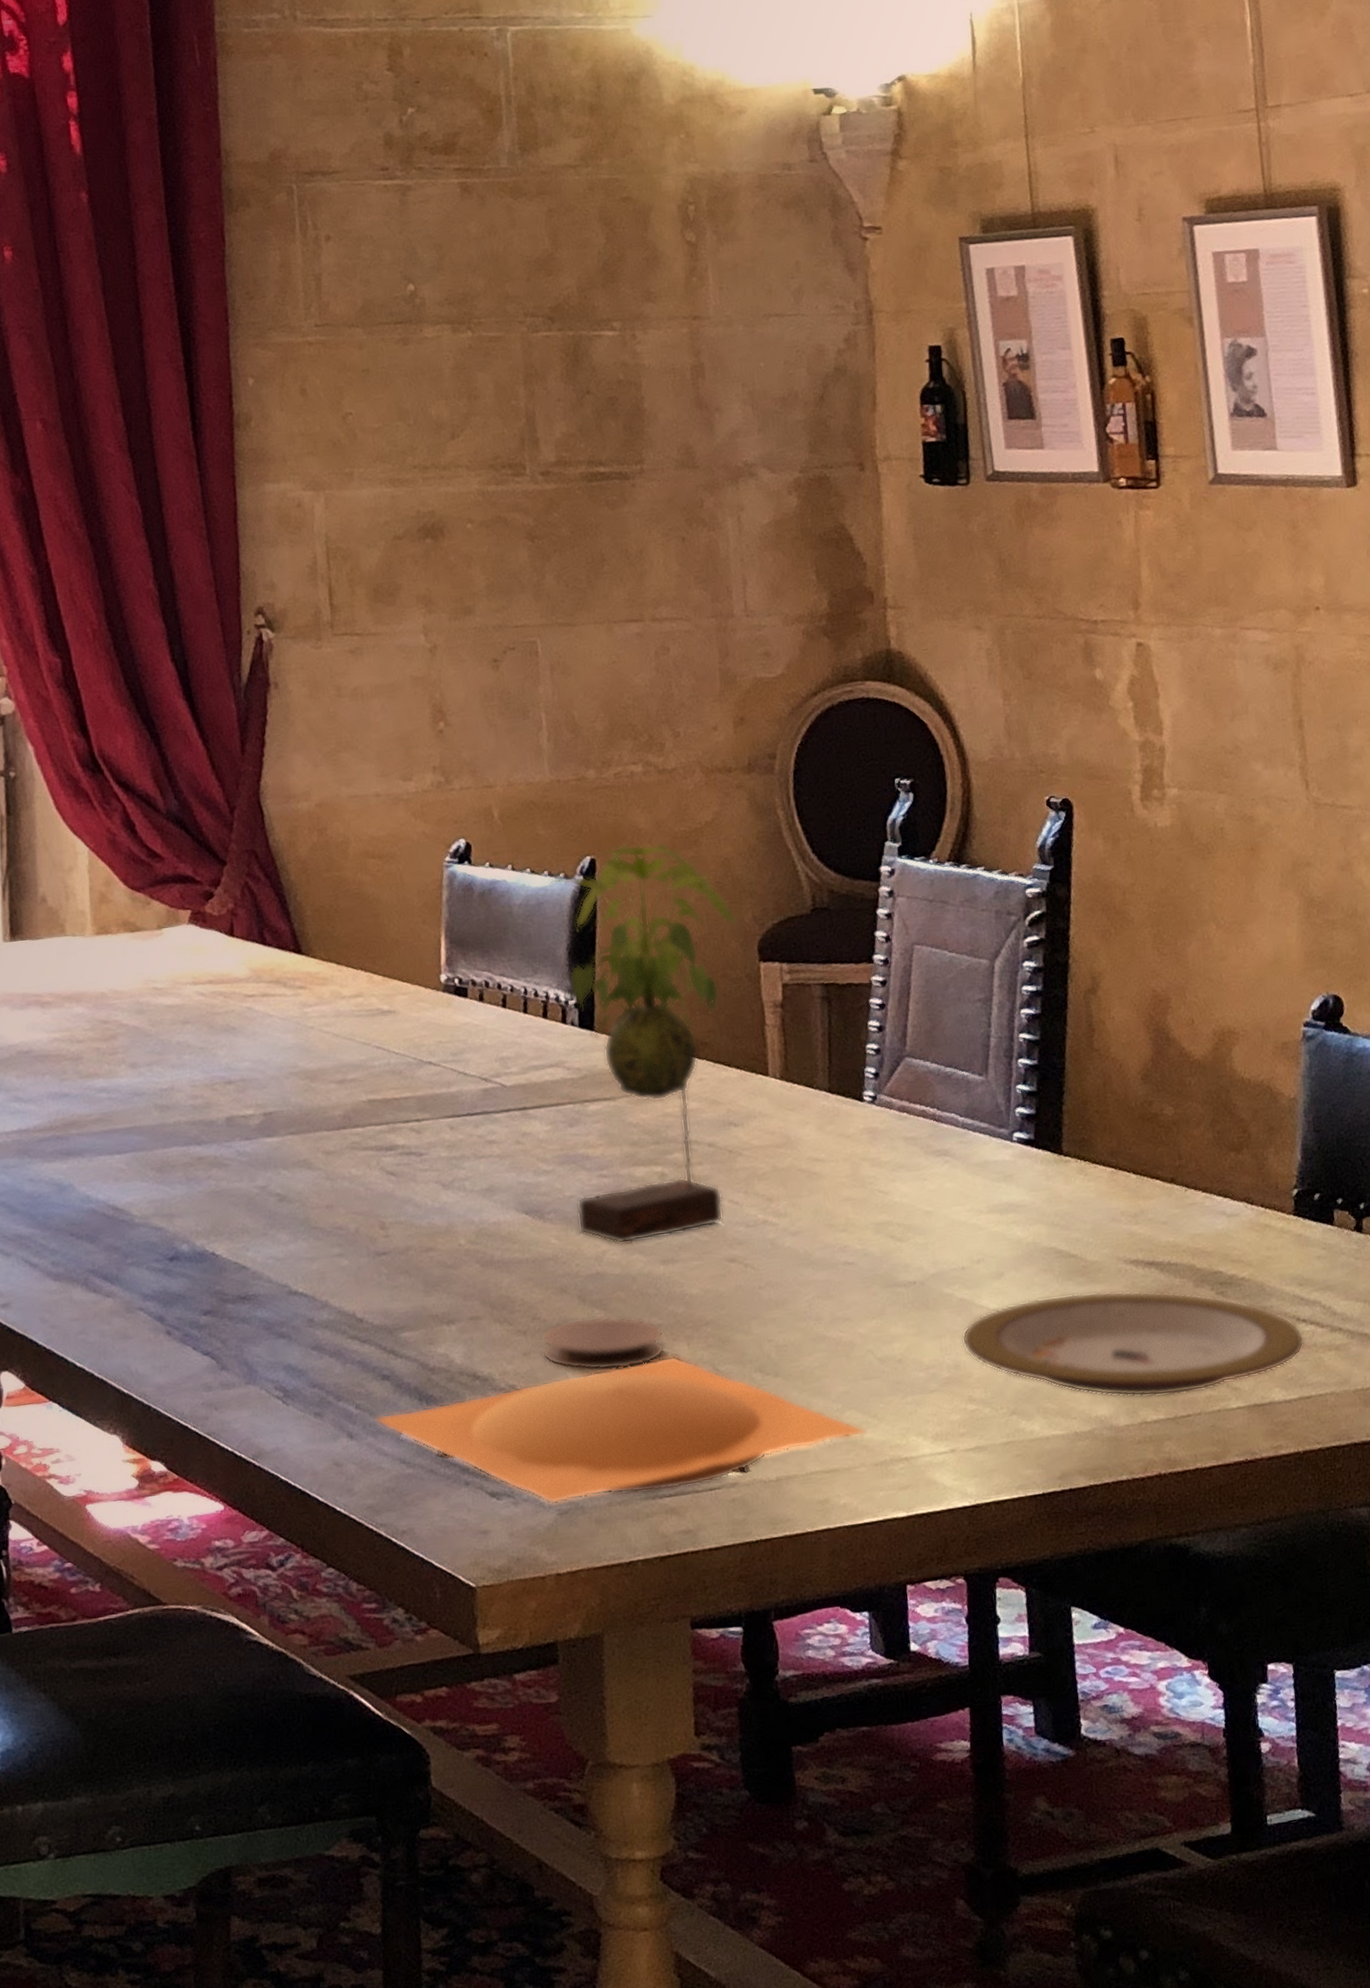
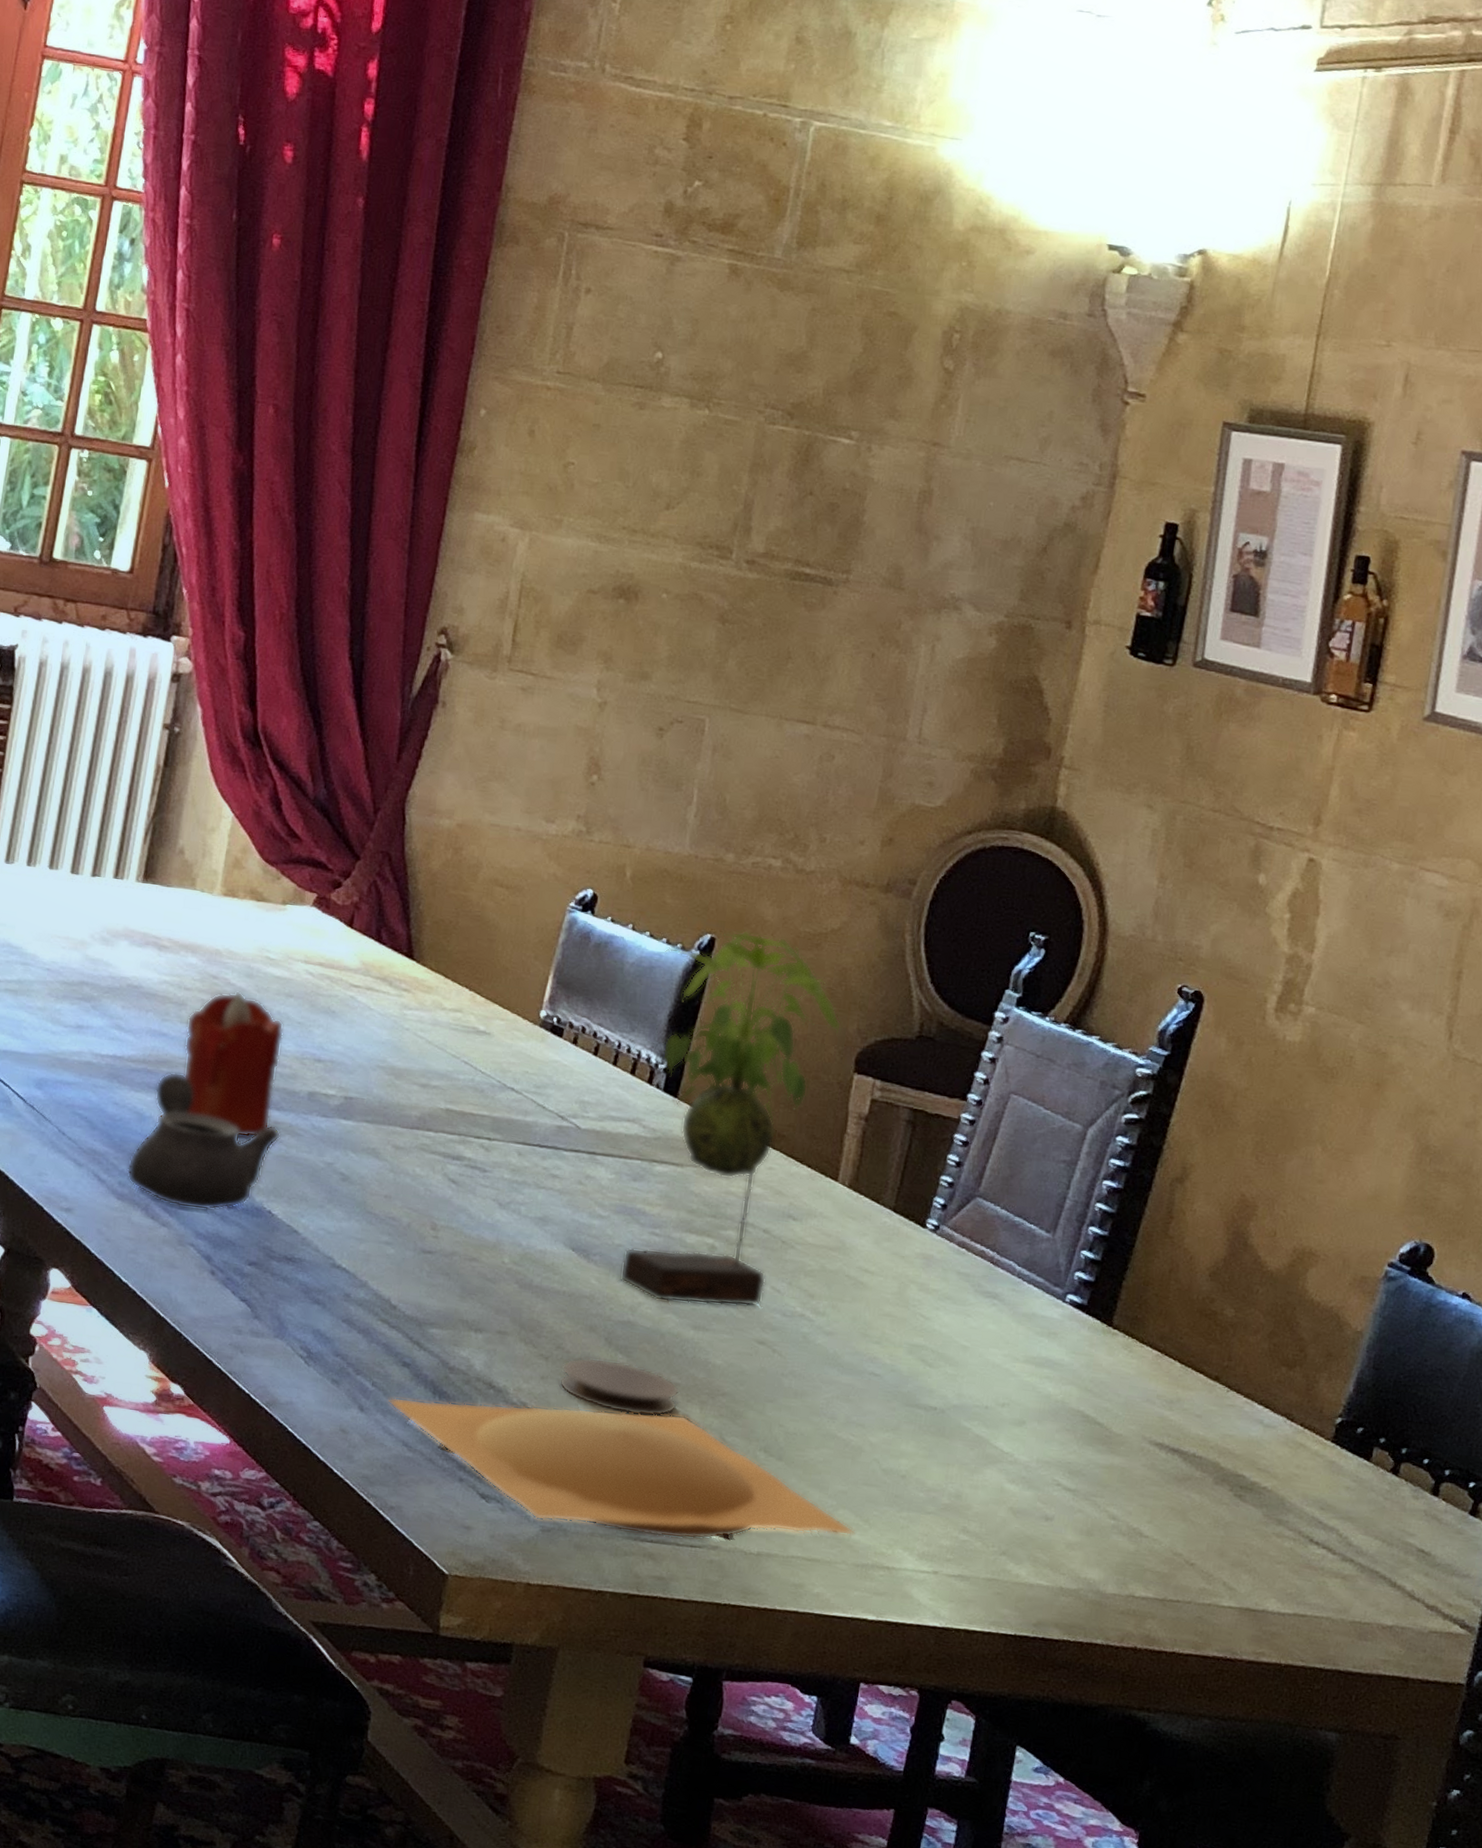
teapot: none [57,1130,208,1273] -> present [127,1072,281,1211]
candle: none [86,1030,195,1184] -> present [183,991,284,1138]
plate: present [961,1291,1304,1397] -> none [968,1452,1313,1582]

